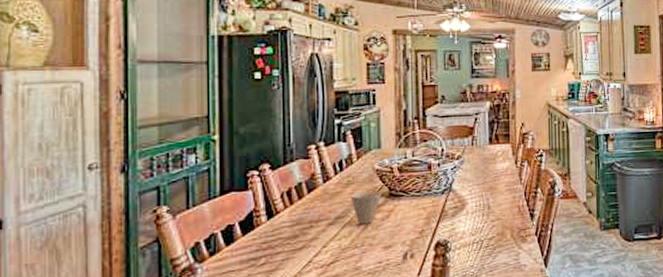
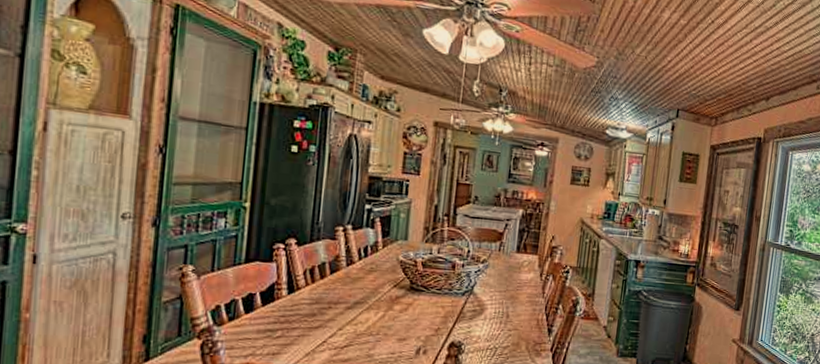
cup: present [350,190,381,225] -> none [371,281,403,314]

